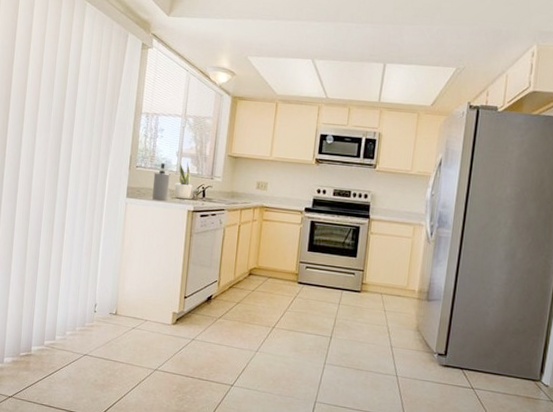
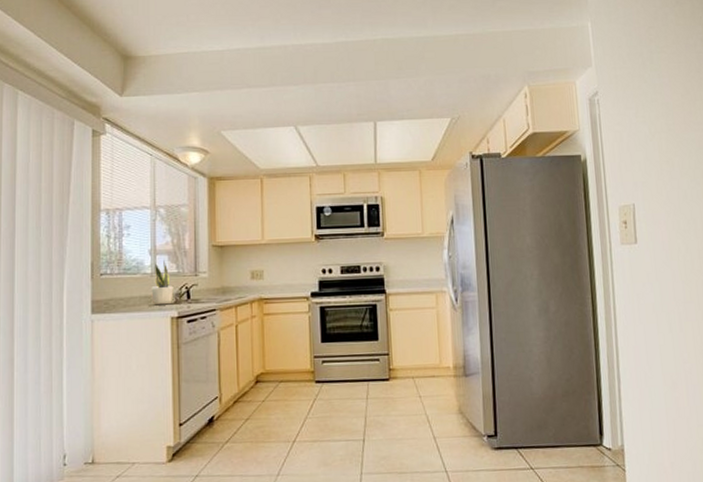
soap dispenser: present [151,162,170,202] -> none [122,265,145,313]

